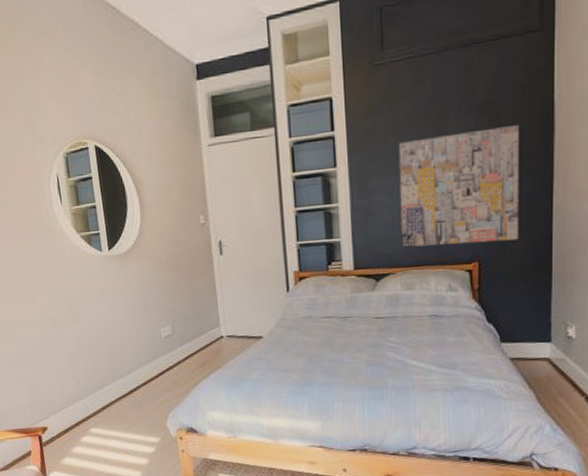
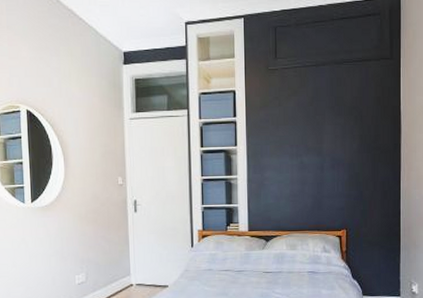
wall art: present [398,125,519,248] -> none [286,126,376,215]

